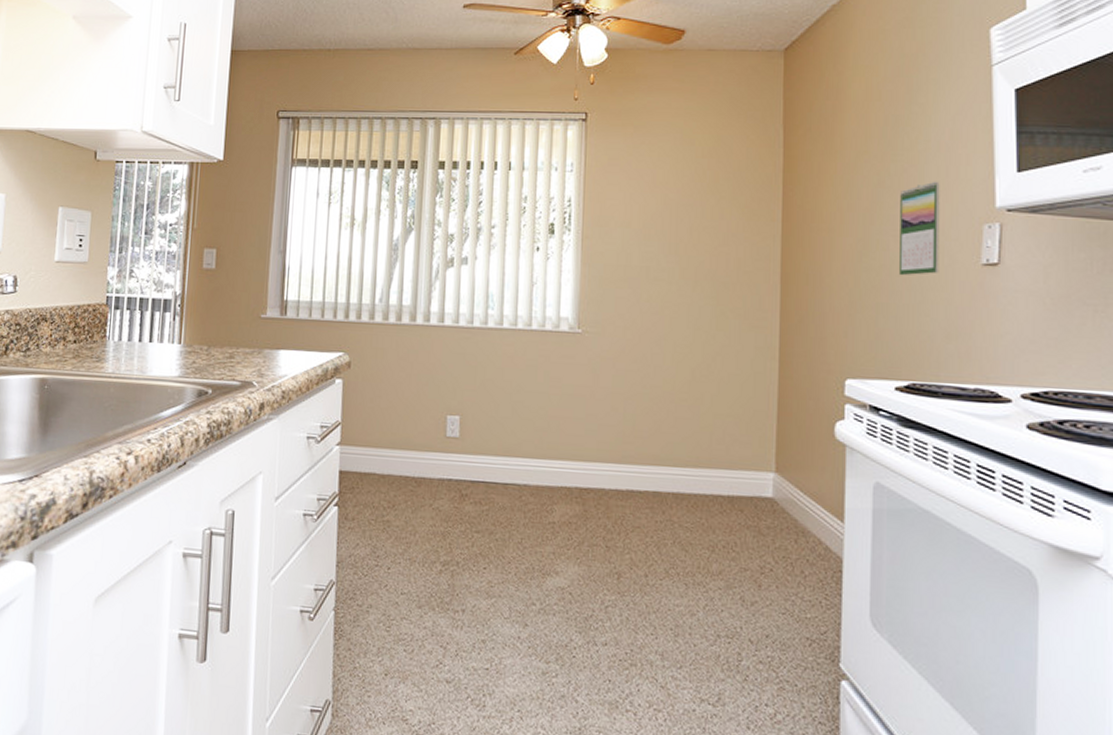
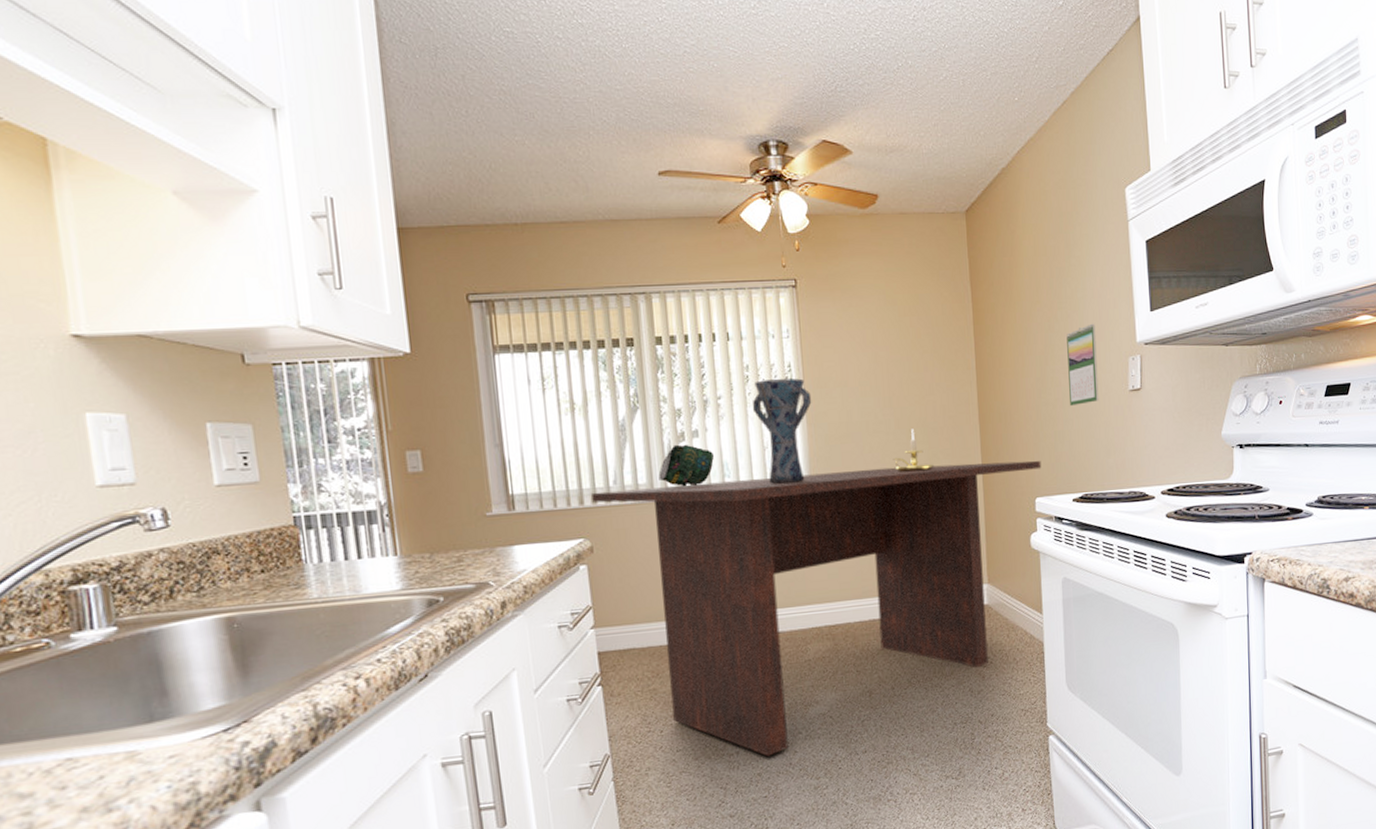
dining table: none [357,308,856,623] -> present [591,460,1042,757]
decorative bowl: none [423,269,481,314] -> present [658,444,715,487]
vase: none [525,212,590,324] -> present [752,378,812,484]
candle holder: none [673,280,722,330] -> present [893,428,935,472]

